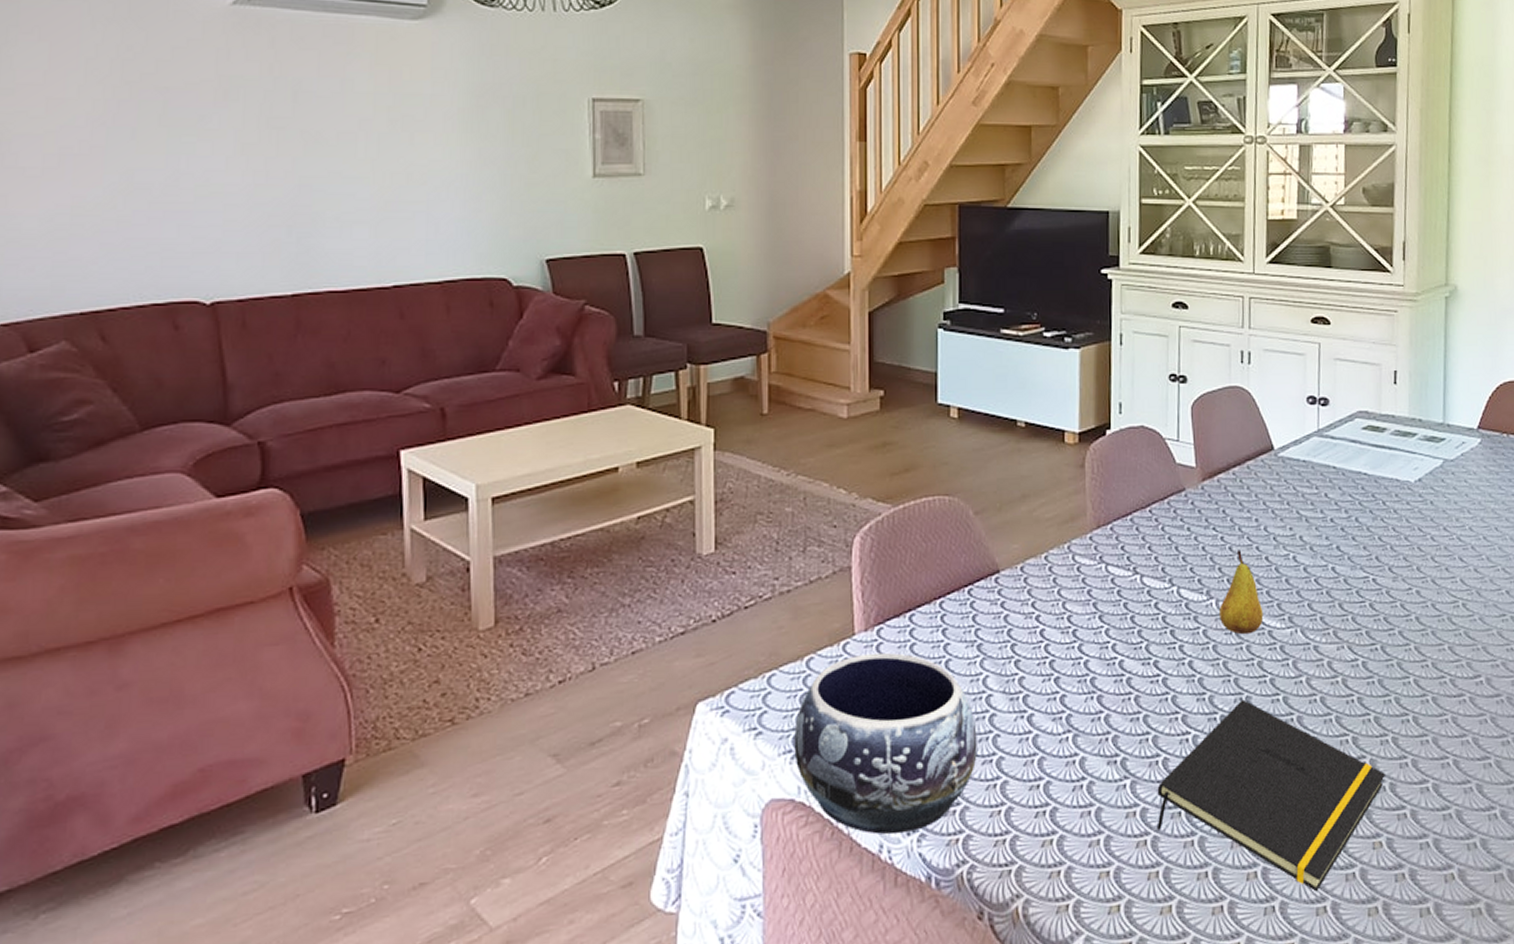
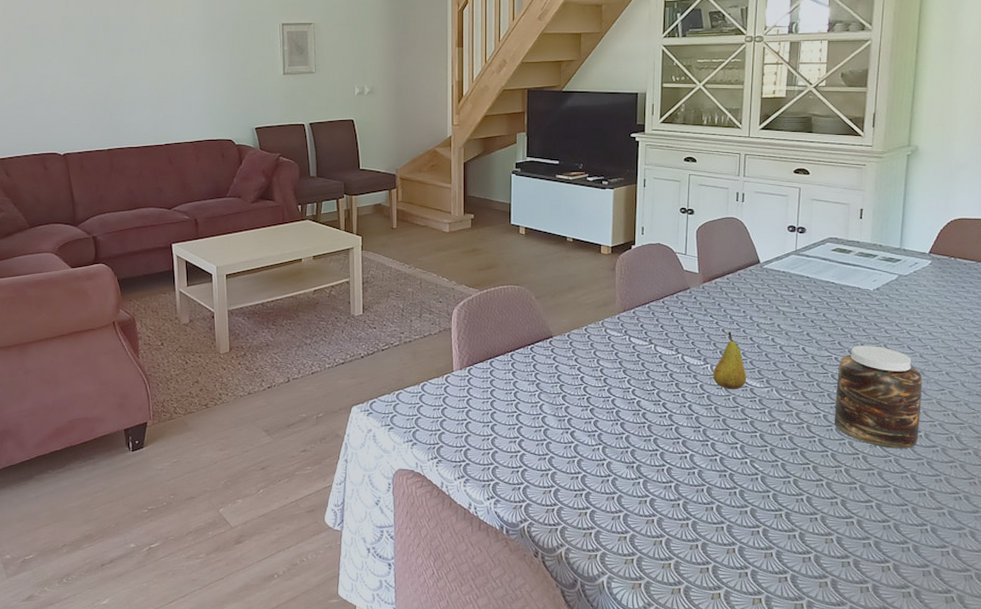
decorative bowl: present [794,652,977,835] -> none [414,384,535,498]
notepad: present [1156,699,1385,892] -> none [661,433,838,567]
jar: none [1376,559,1480,703] -> present [835,346,923,449]

